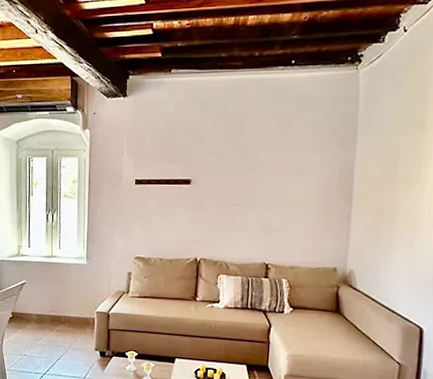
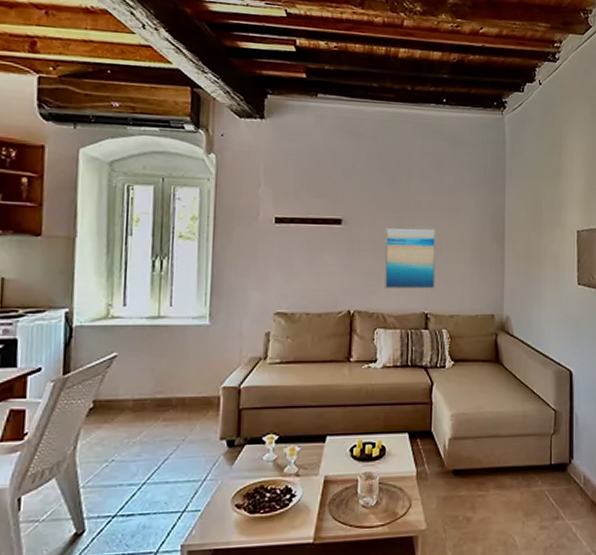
wall art: none [228,185,280,242] -> present [384,226,437,289]

